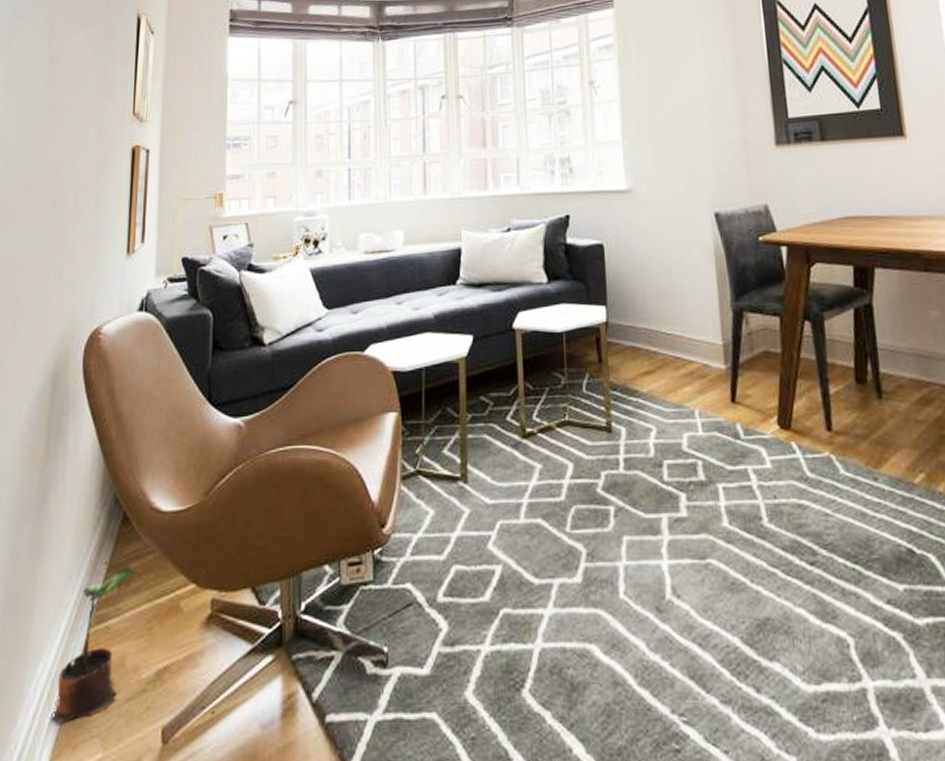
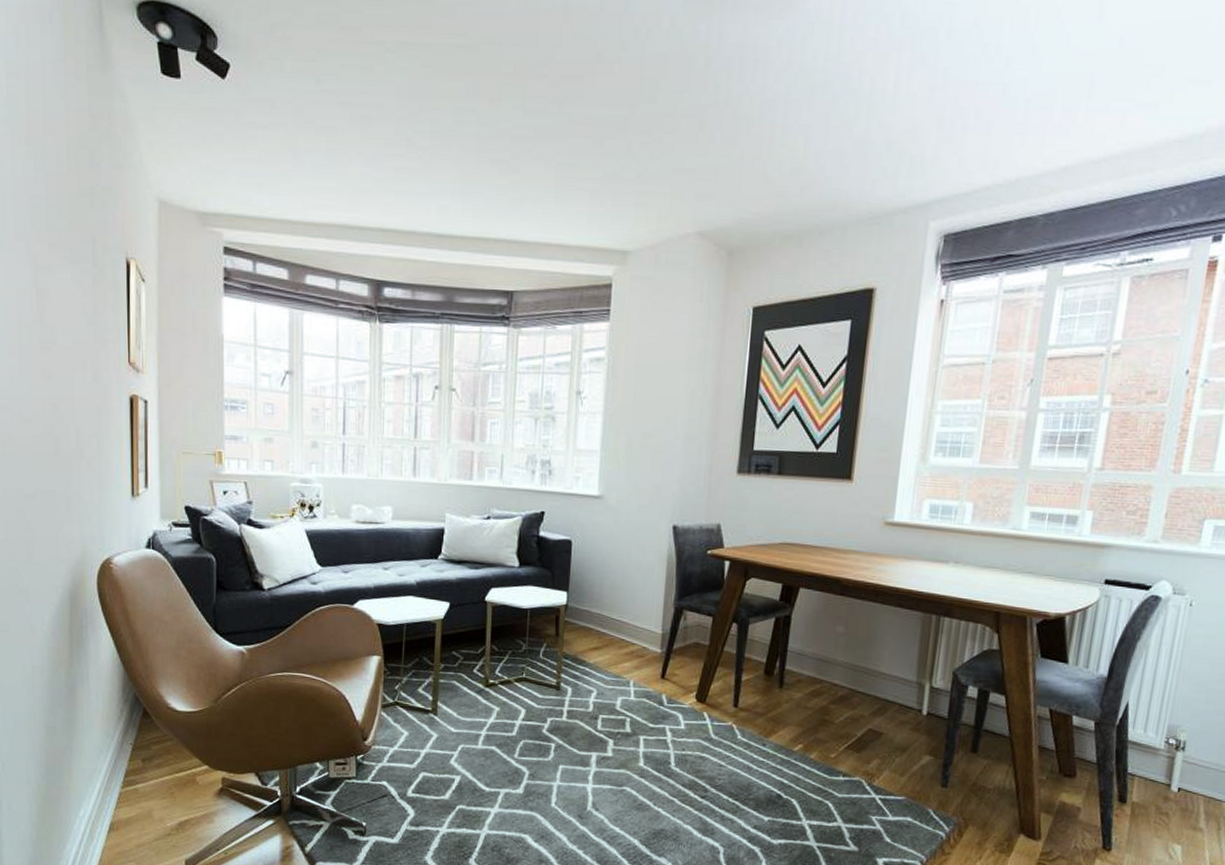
potted plant: present [51,568,136,724] -> none [94,749,157,851]

